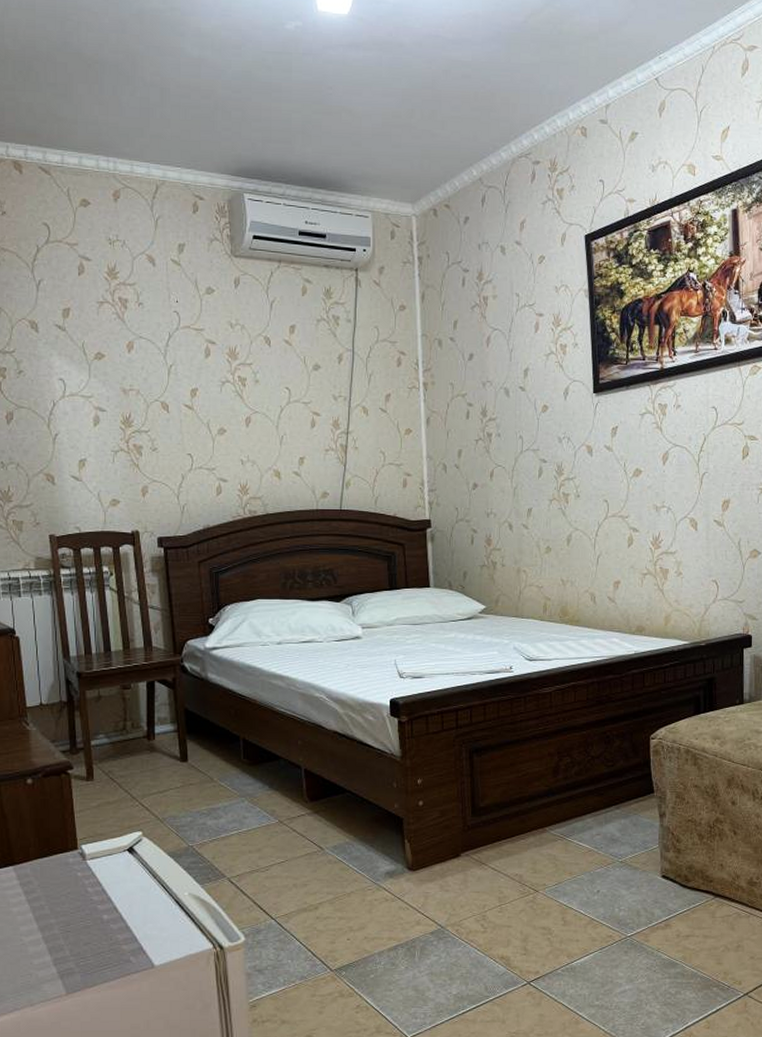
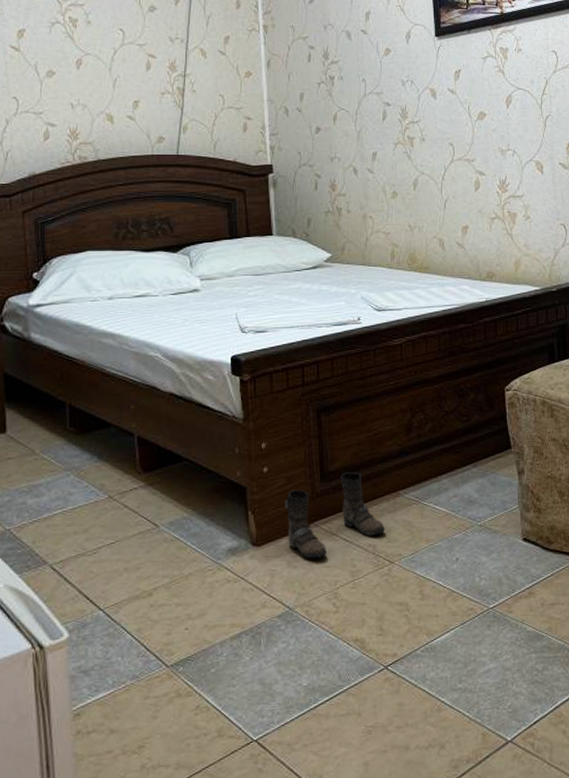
boots: none [439,809,531,885] -> present [285,472,385,559]

